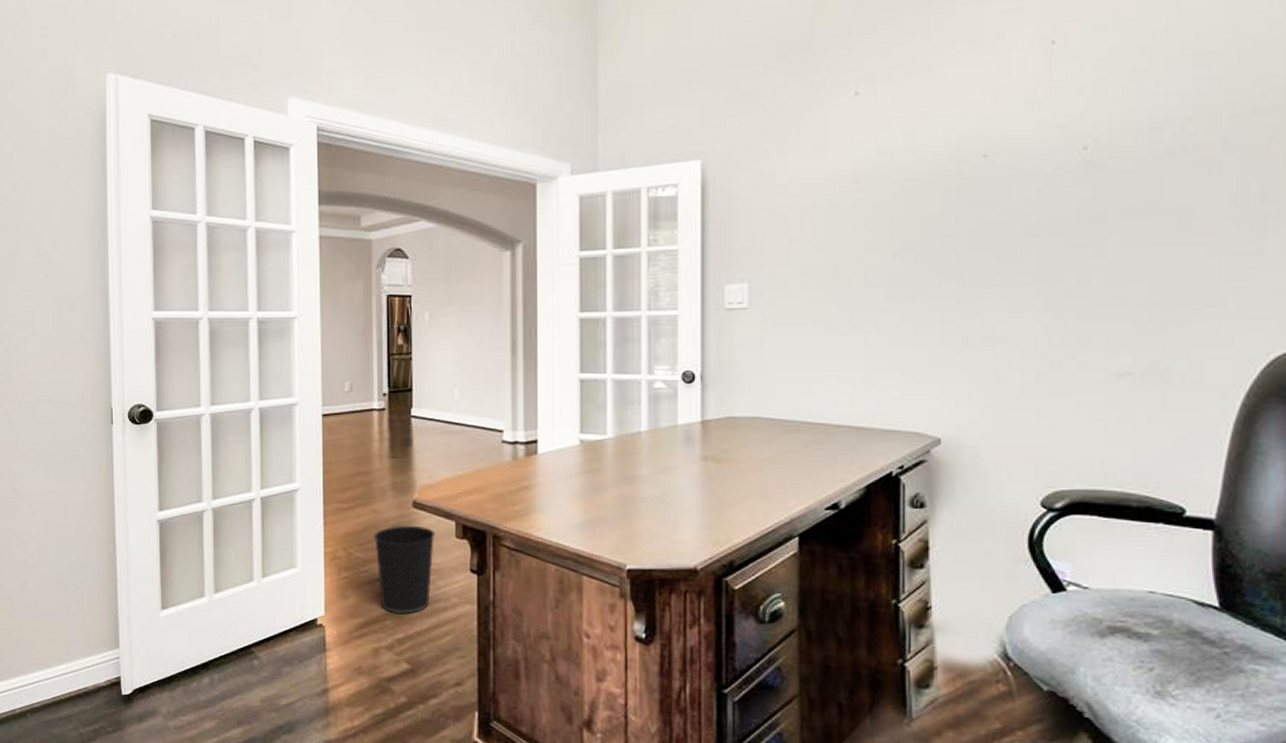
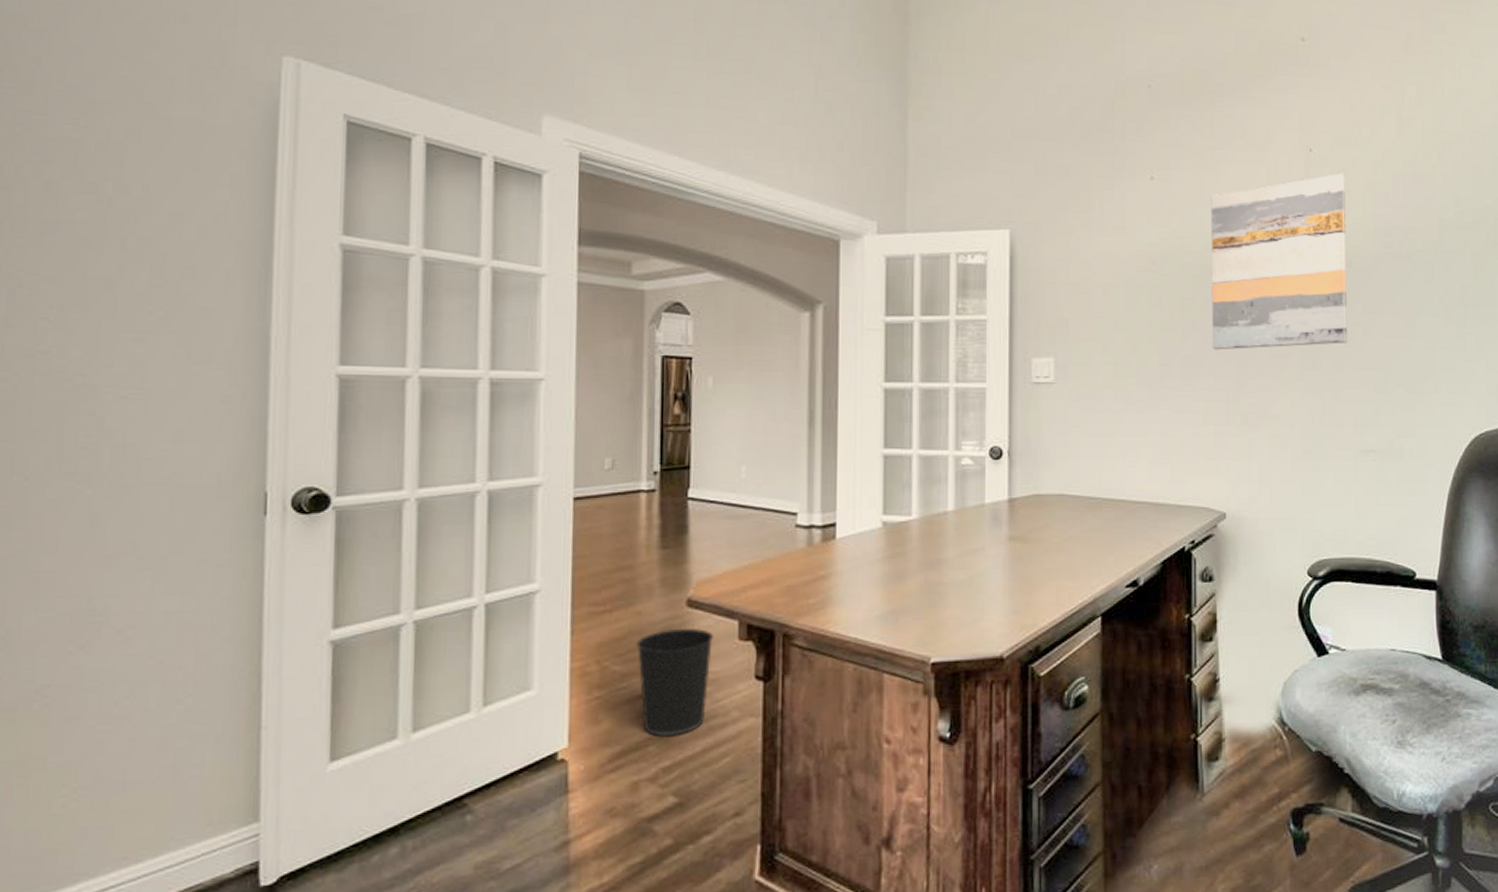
wall art: none [926,63,1099,269] -> present [1211,173,1348,350]

